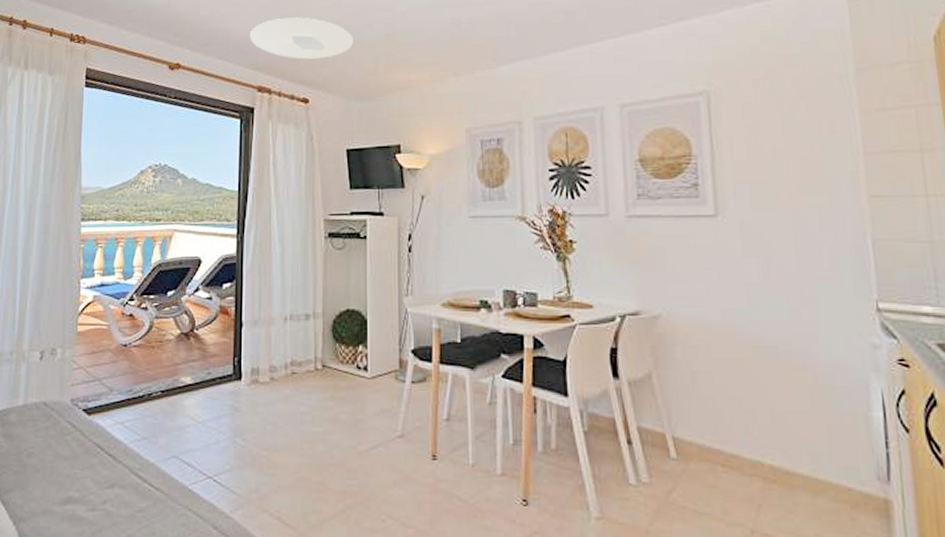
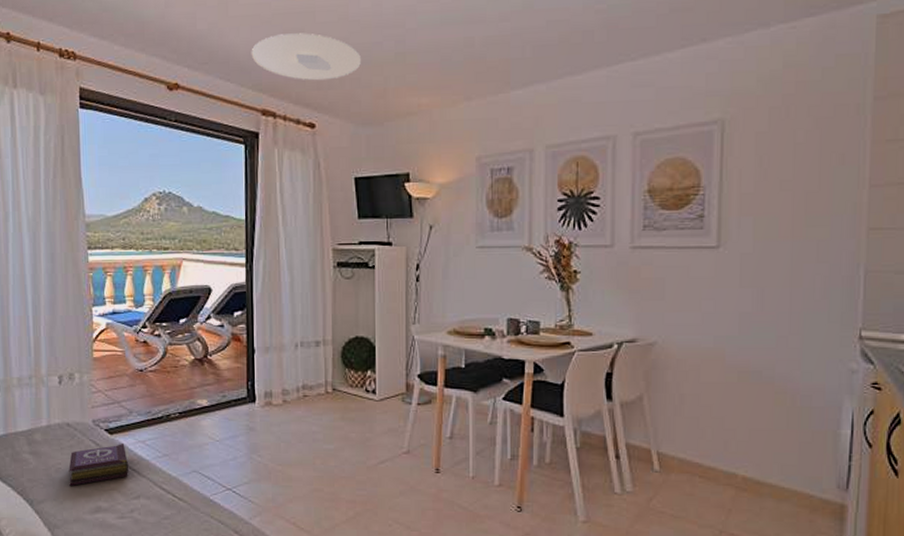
book: none [40,425,104,473] -> present [69,444,128,486]

